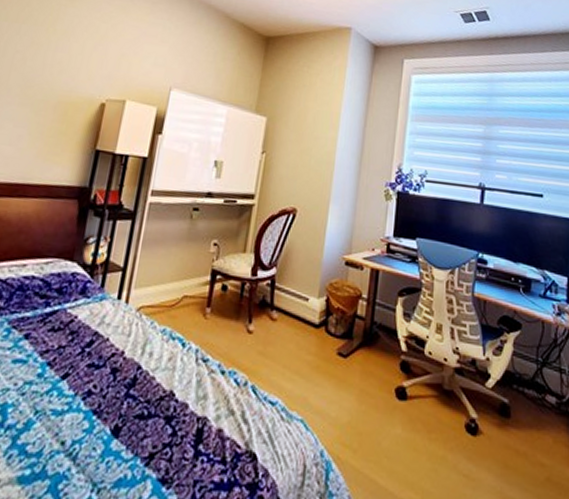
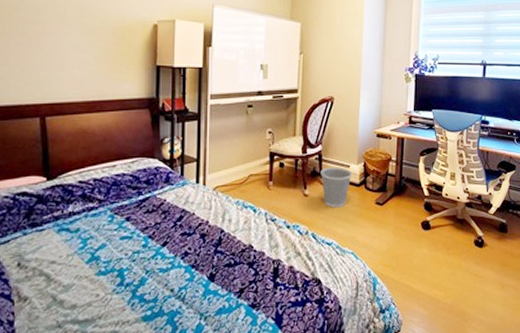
wastebasket: none [271,297,311,354] -> present [321,167,352,208]

